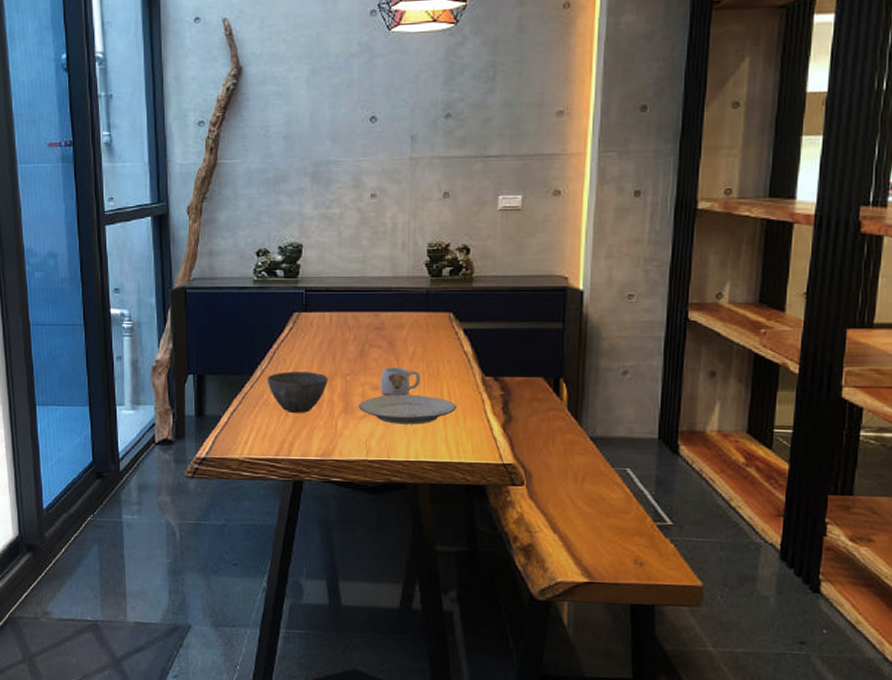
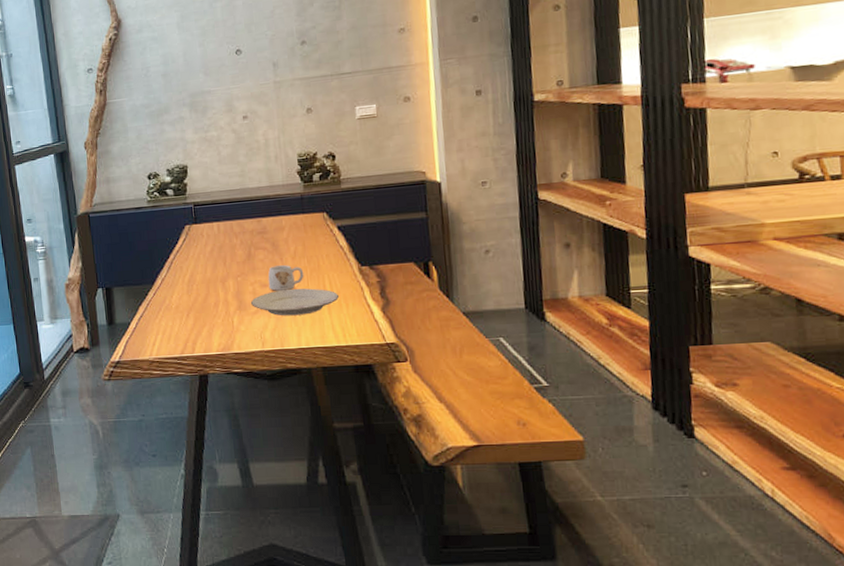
bowl: present [267,371,328,414] -> none [167,276,221,315]

